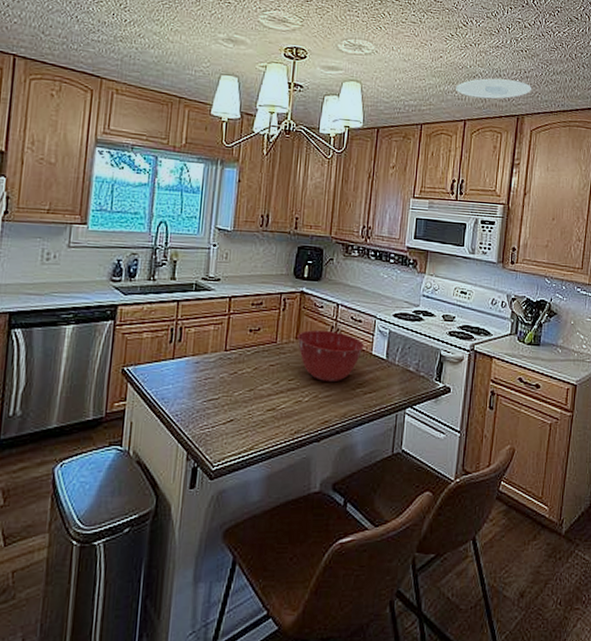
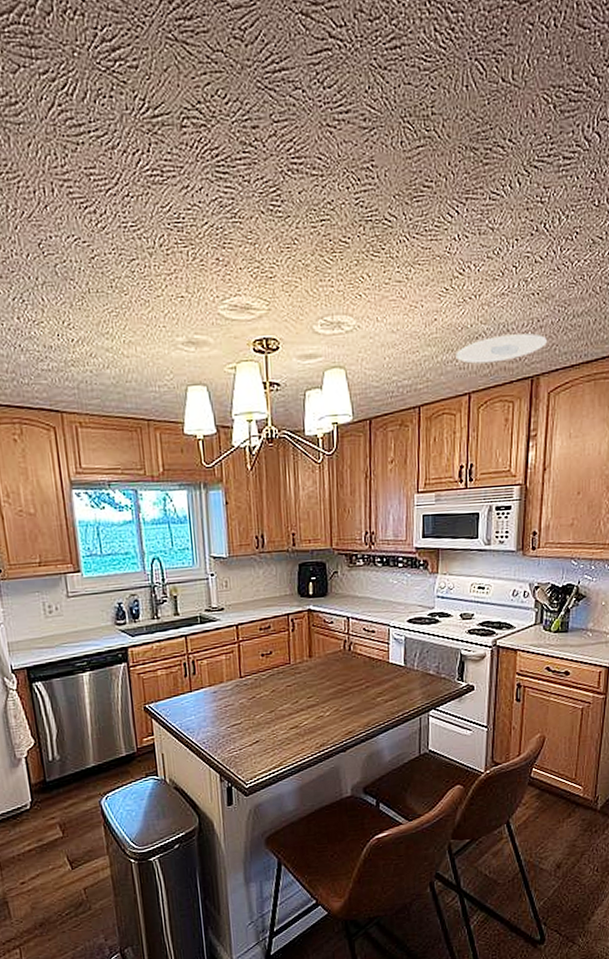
mixing bowl: present [297,329,364,383] -> none [310,645,380,695]

